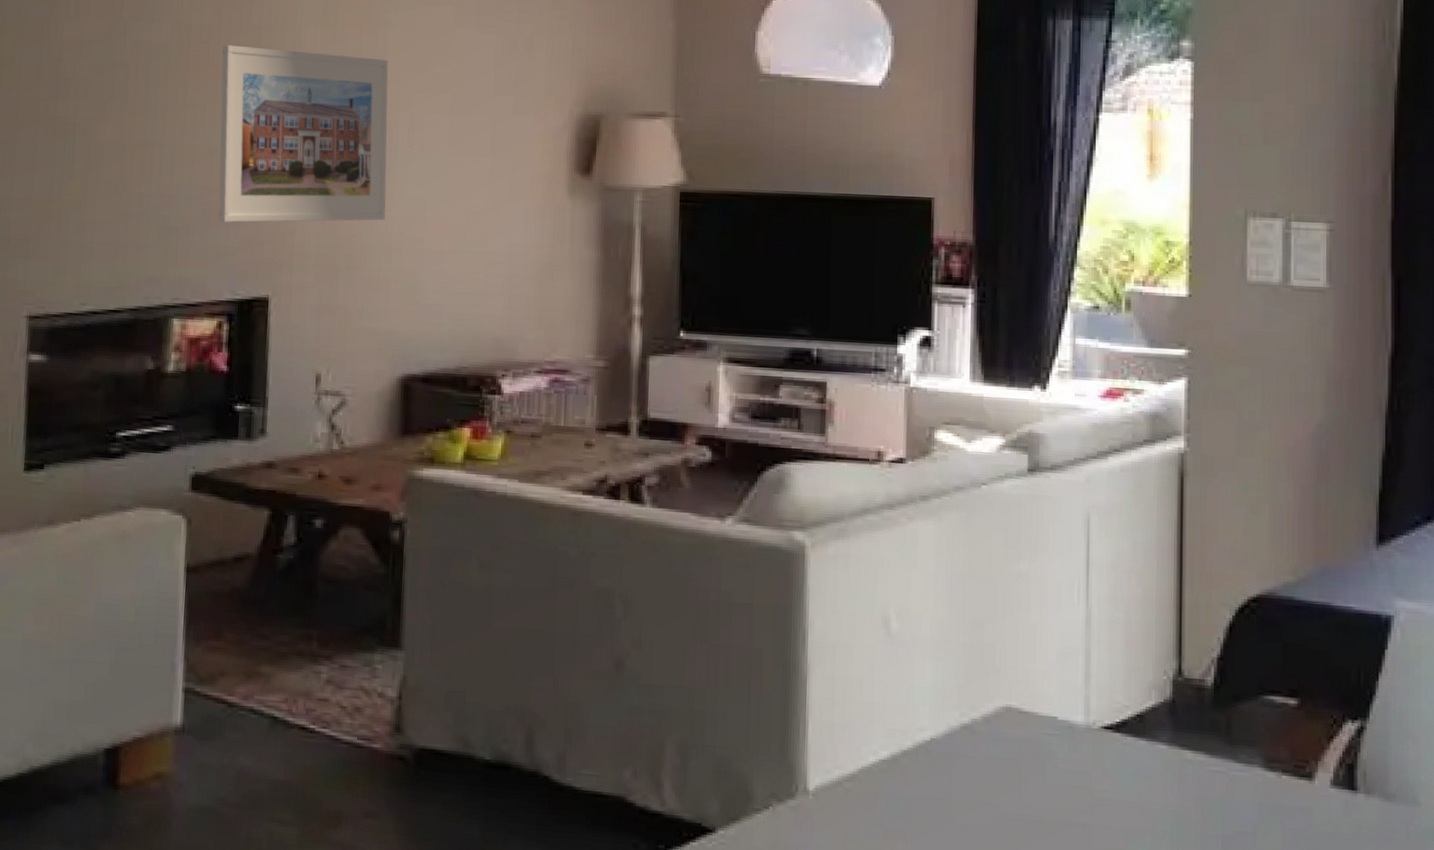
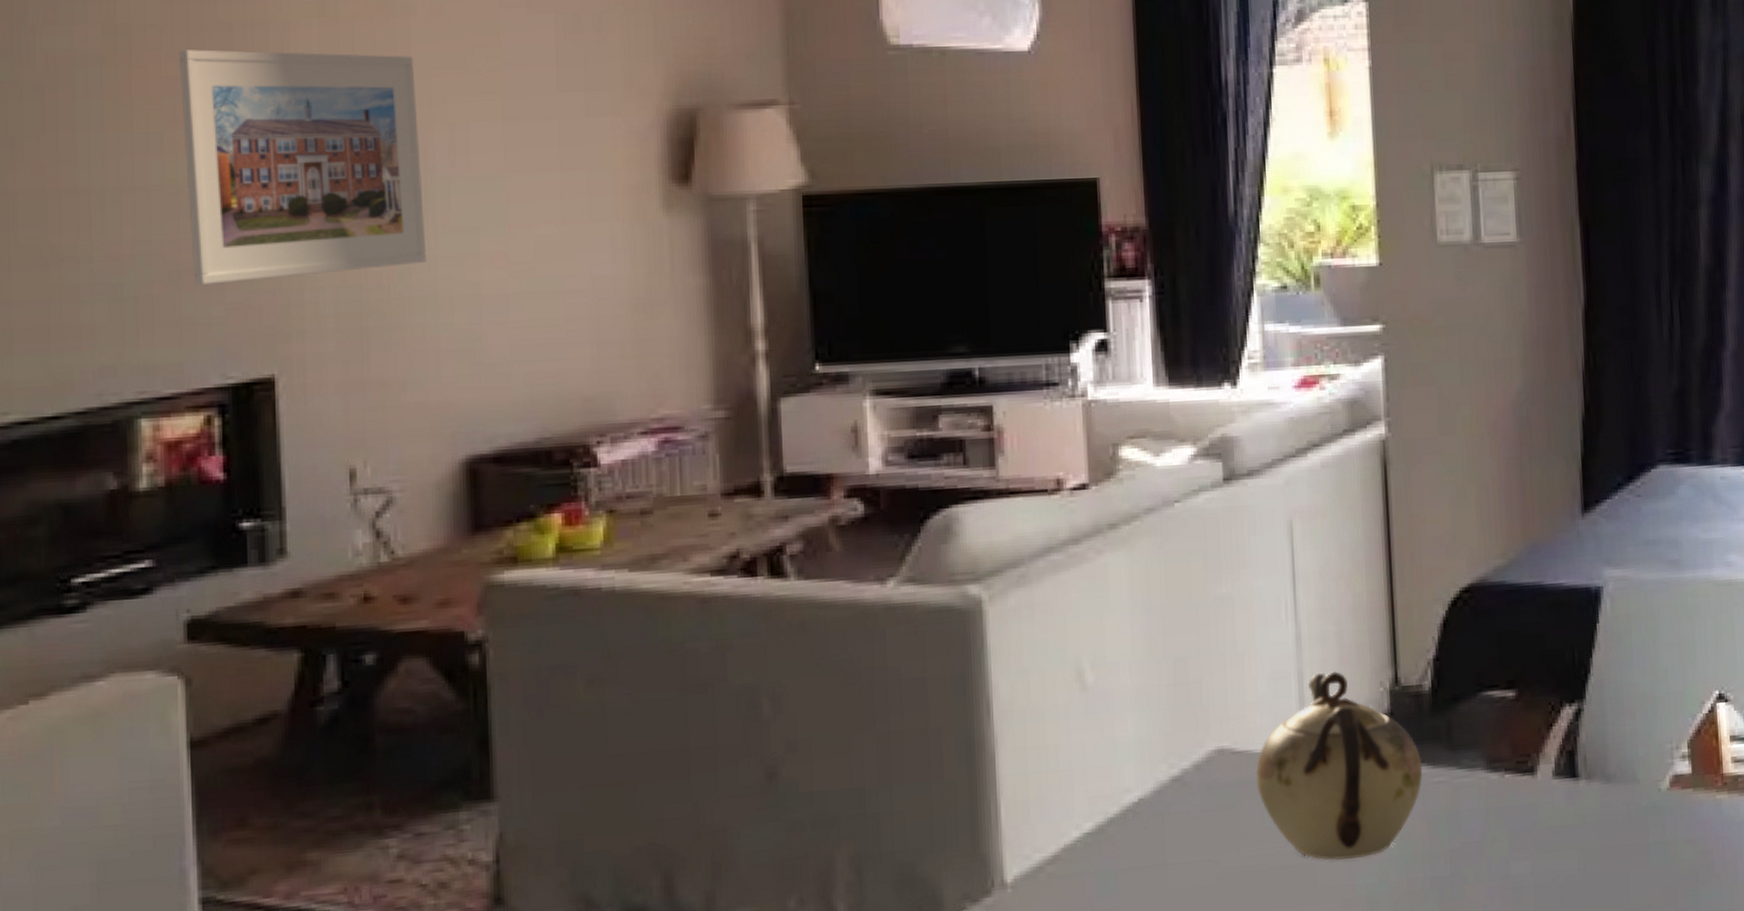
teapot: none [1039,654,1199,828] -> present [1255,671,1422,861]

